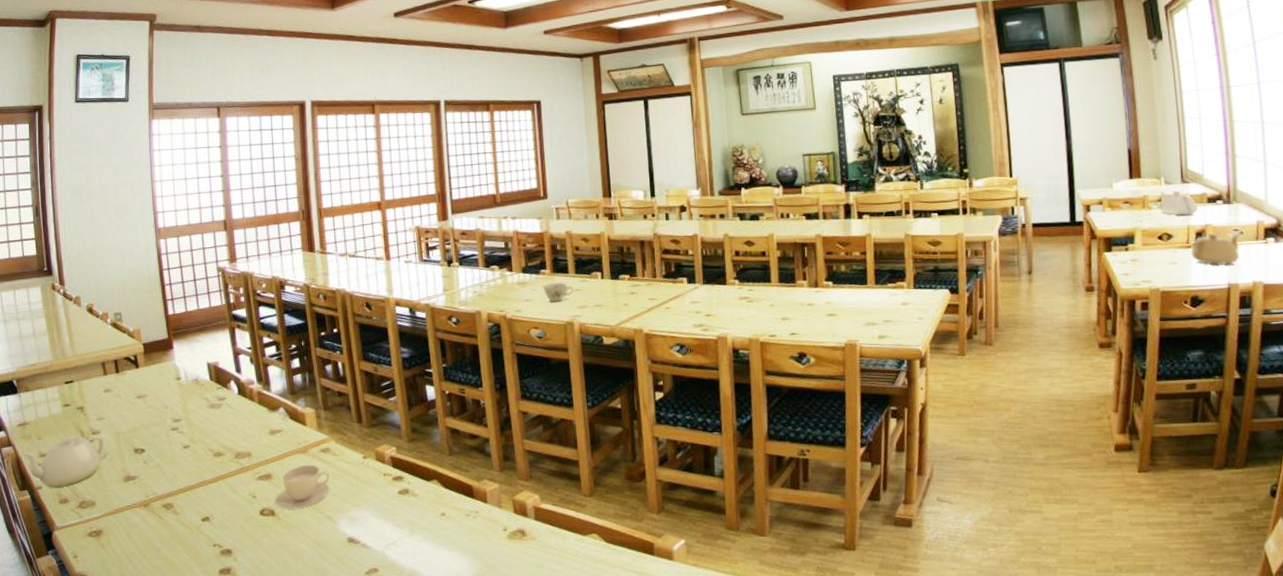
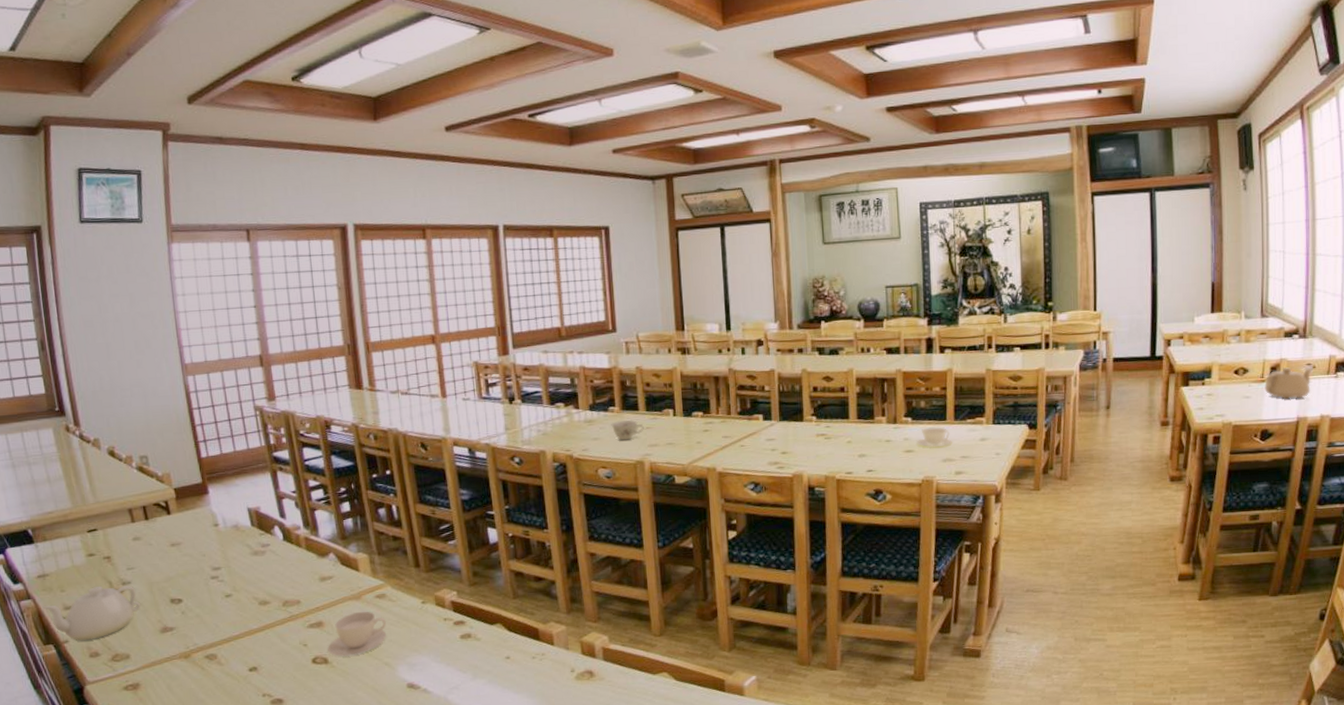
teacup: none [838,291,874,312] -> present [916,427,952,448]
teapot: present [1159,190,1198,216] -> none [1238,324,1274,350]

